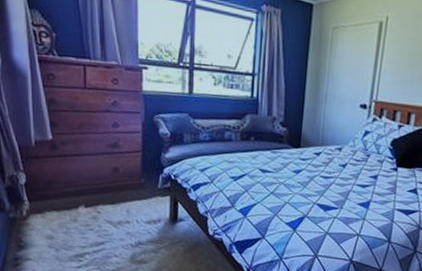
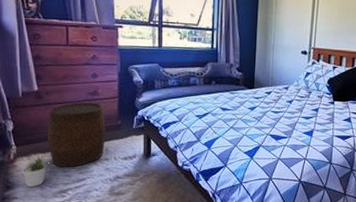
potted plant: none [35,213,64,249] -> present [22,155,48,188]
stool: none [63,155,127,229] -> present [47,102,106,168]

